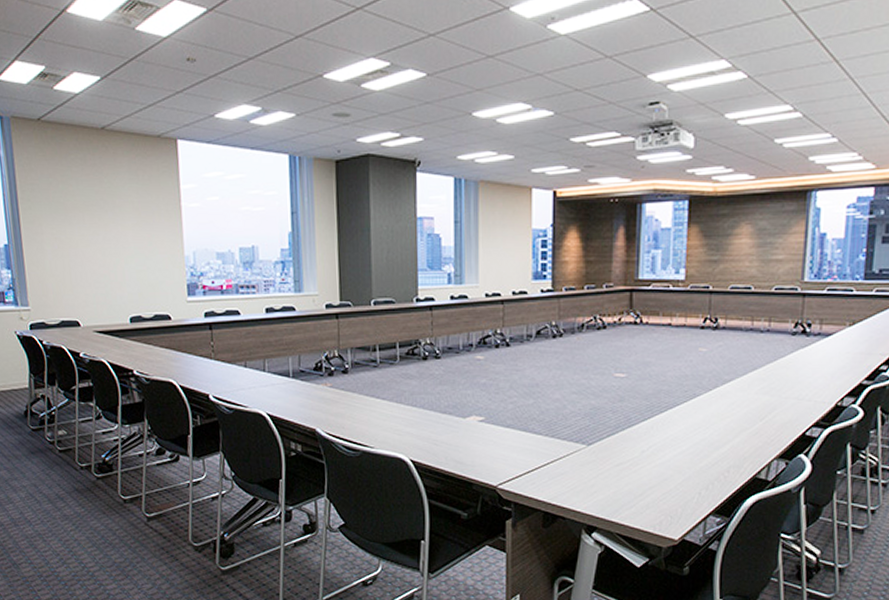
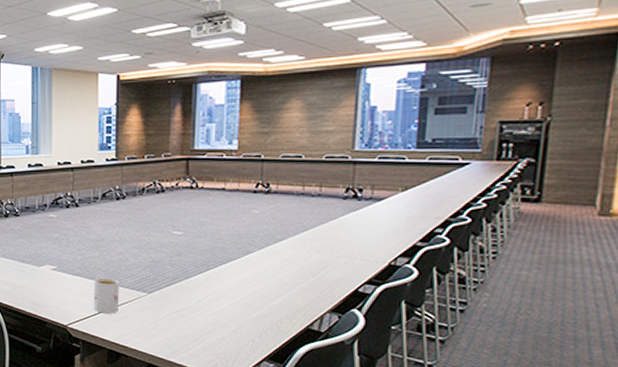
mug: none [527,429,556,470] -> present [93,277,120,314]

